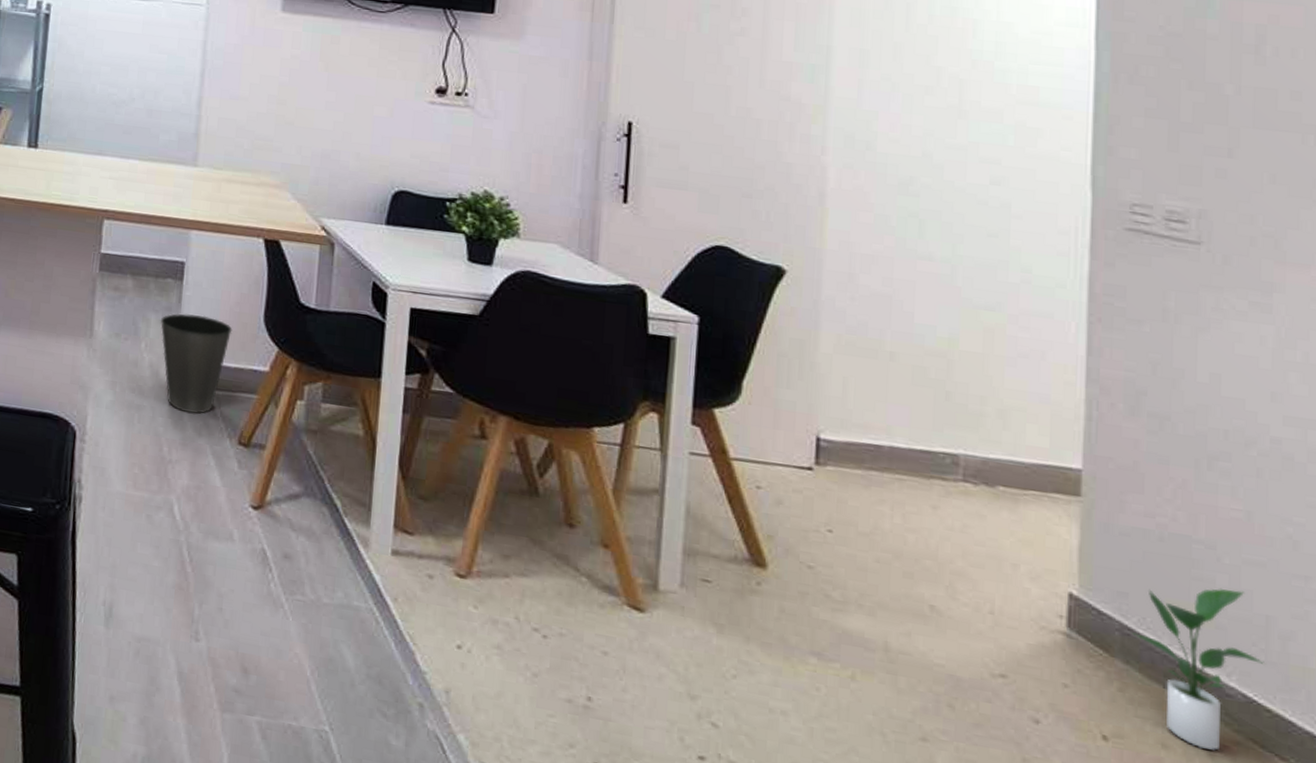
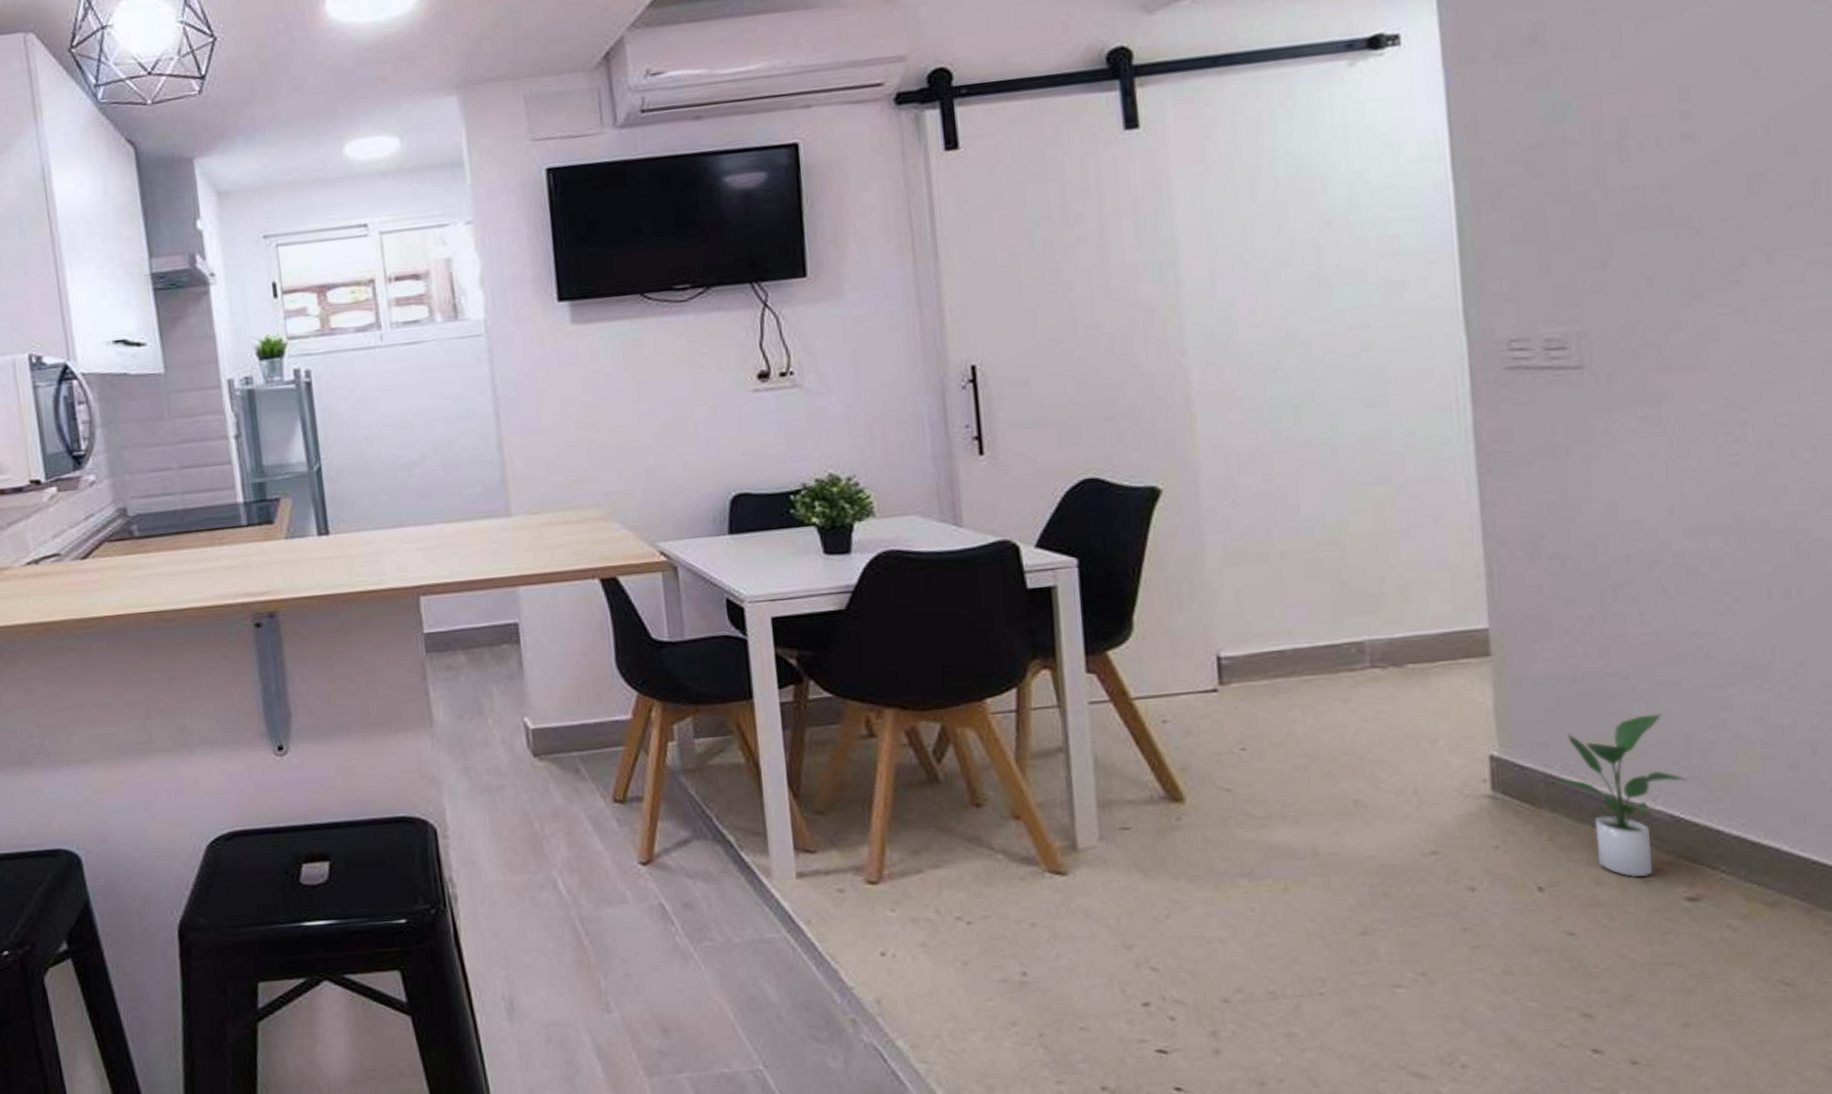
waste basket: present [160,314,233,414] -> none [503,675,585,782]

